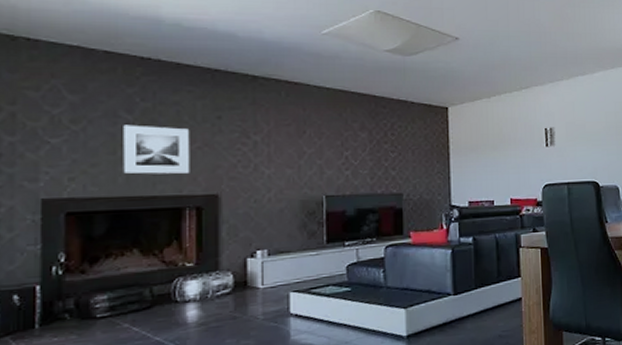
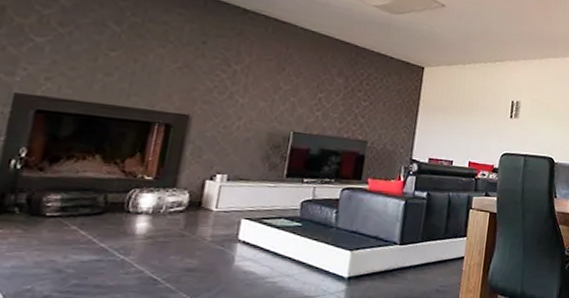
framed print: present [123,124,190,174] -> none [100,35,173,91]

